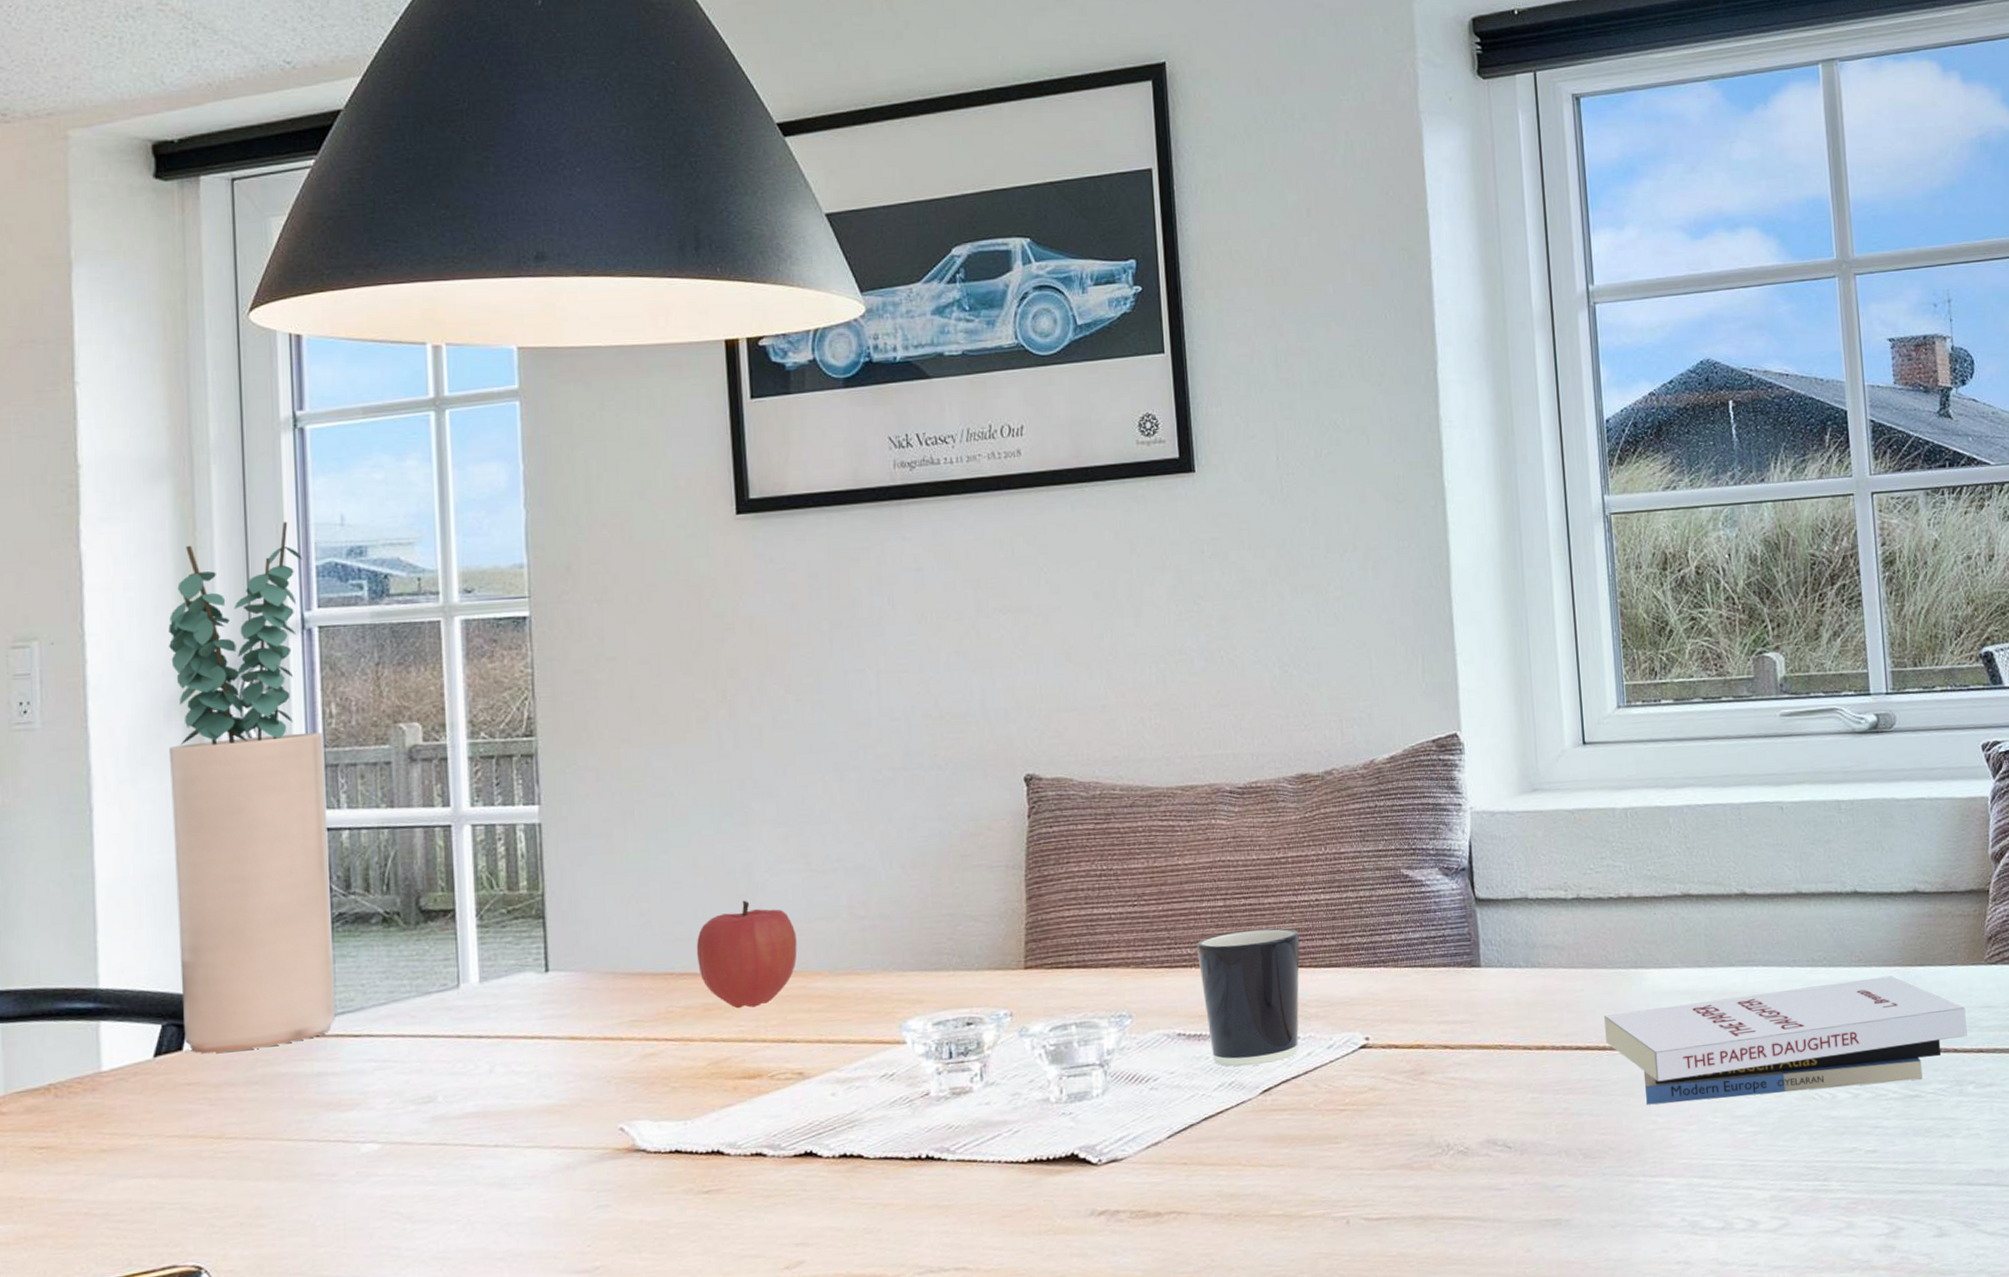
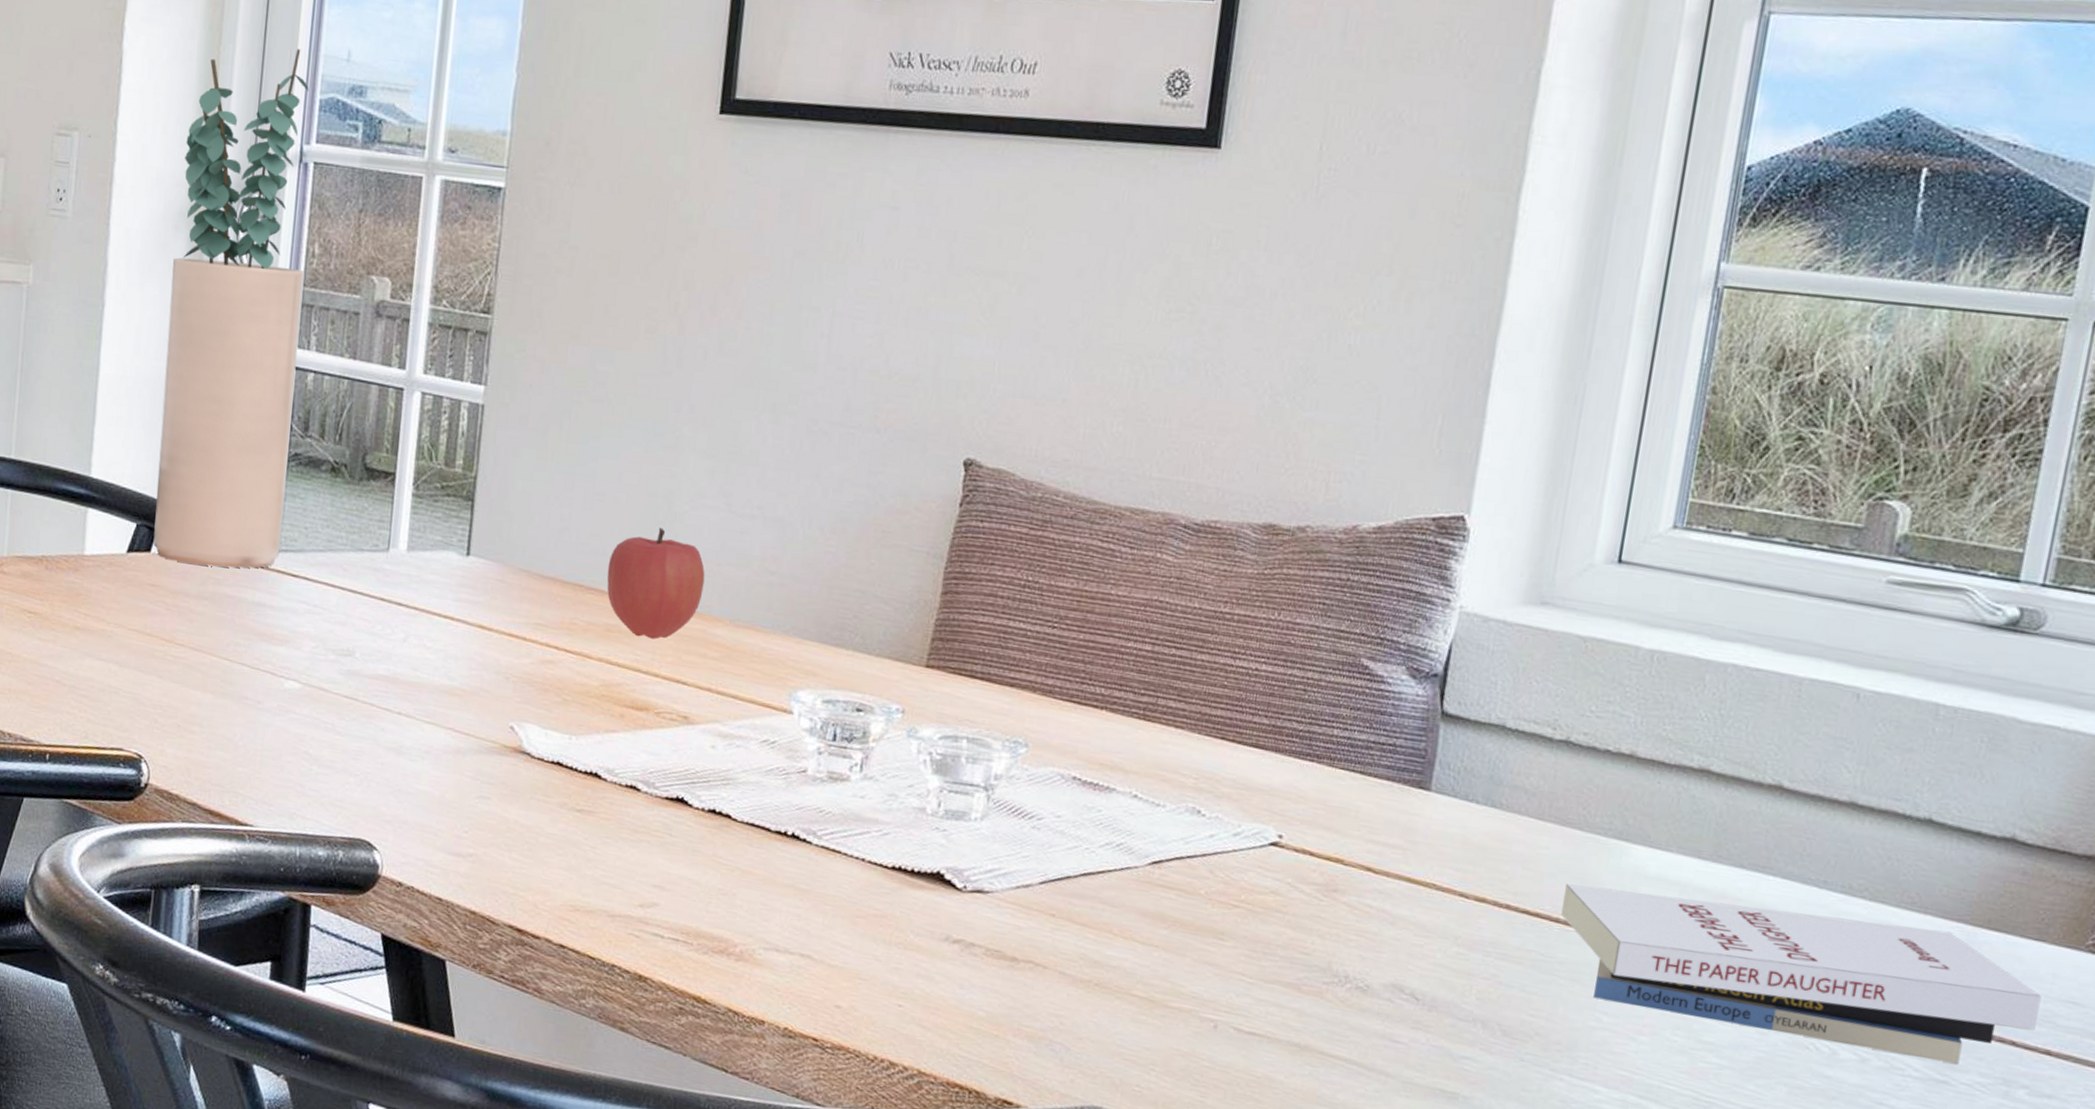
mug: present [1197,928,1300,1067] -> none [1105,680,1229,835]

